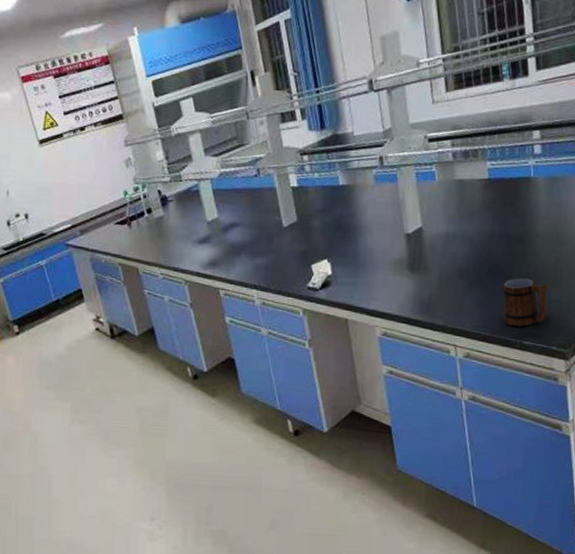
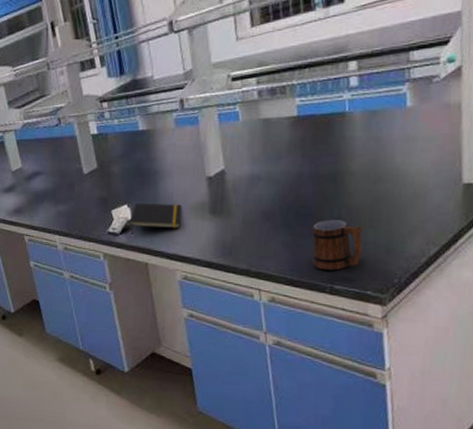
notepad: none [329,258,381,290] -> present [129,203,182,235]

